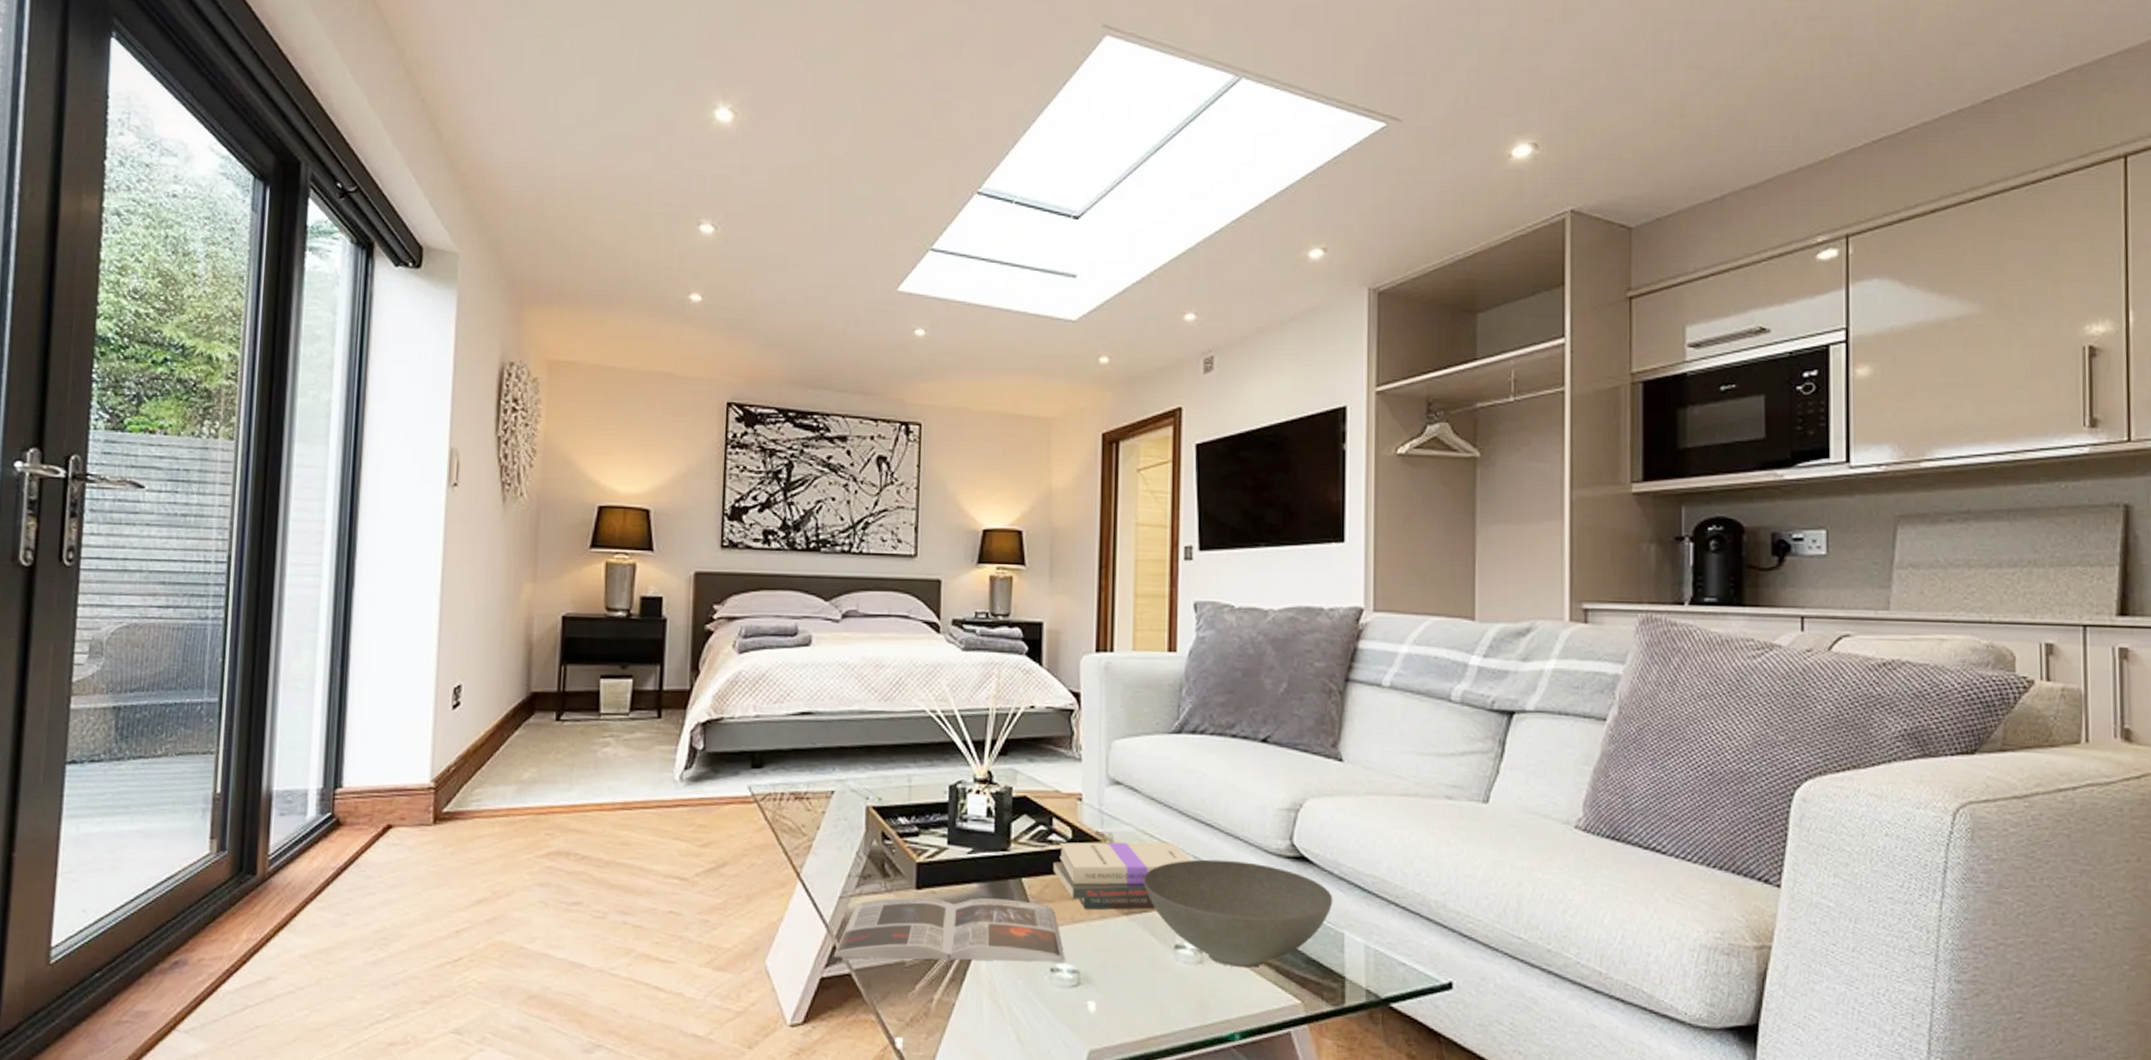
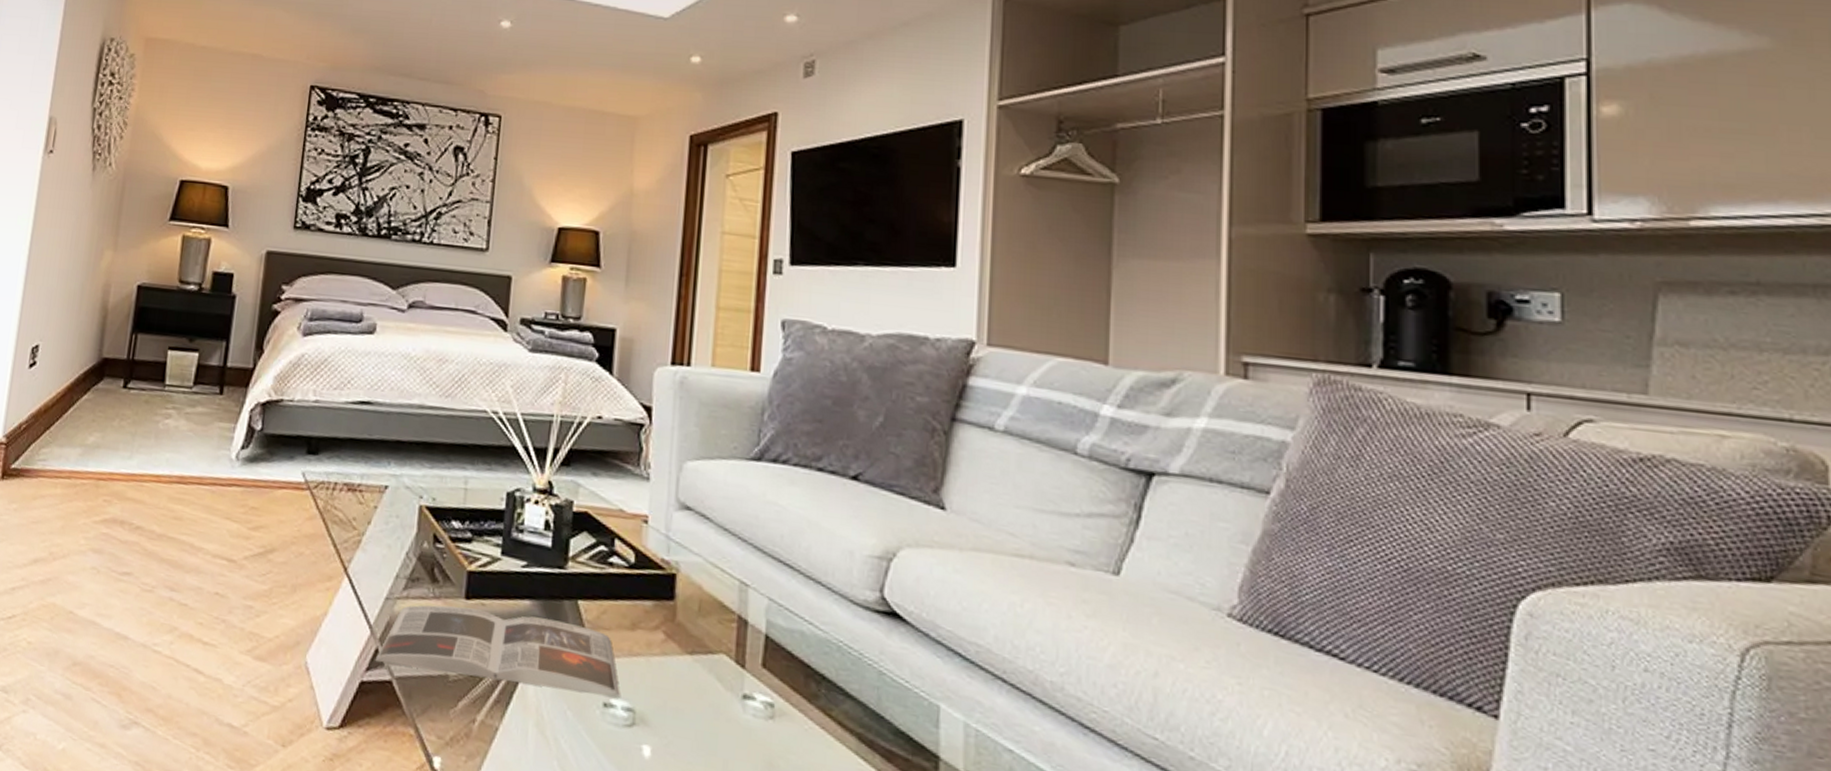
books: present [1053,842,1193,910] -> none [612,566,768,651]
bowl: present [1144,859,1333,969] -> none [711,601,929,732]

